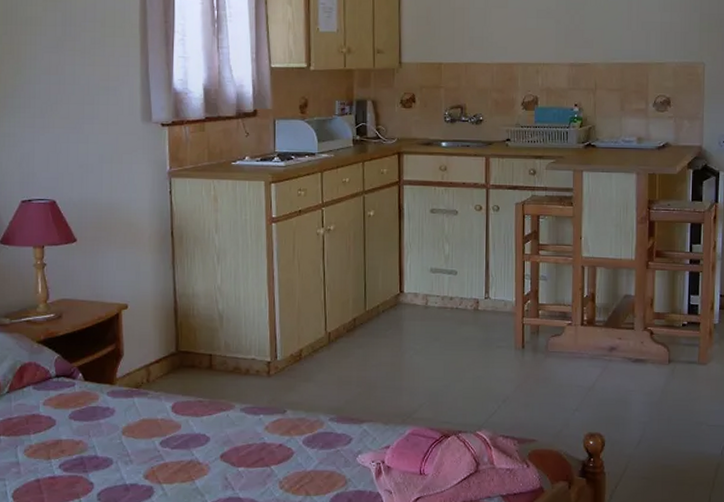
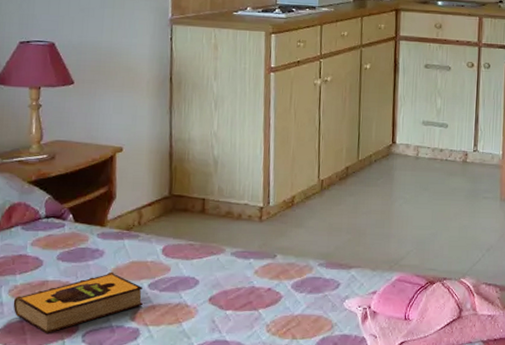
hardback book: none [29,430,155,492] -> present [13,271,144,333]

